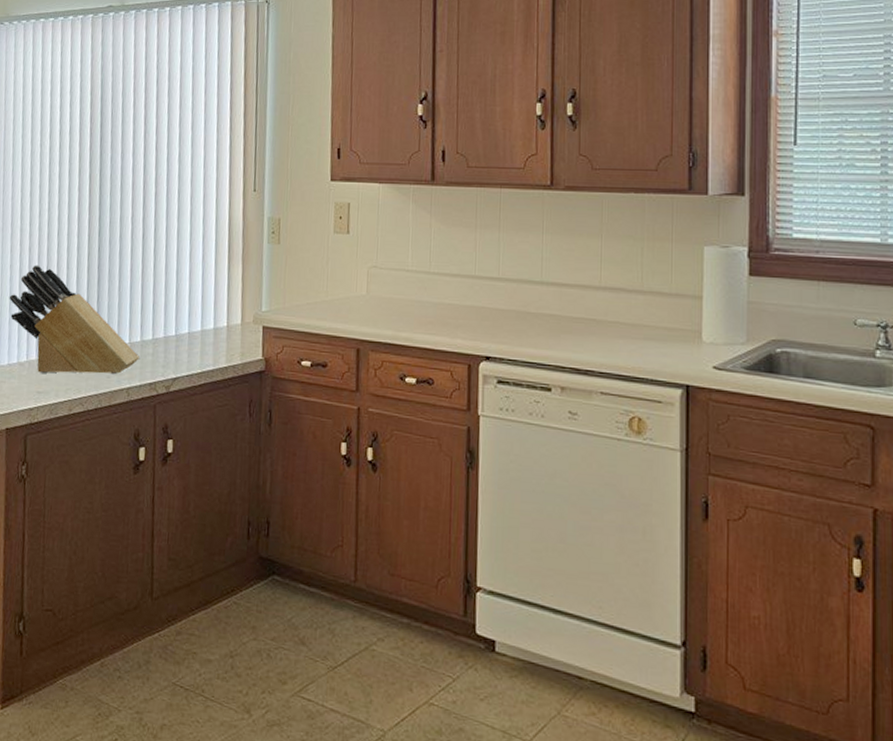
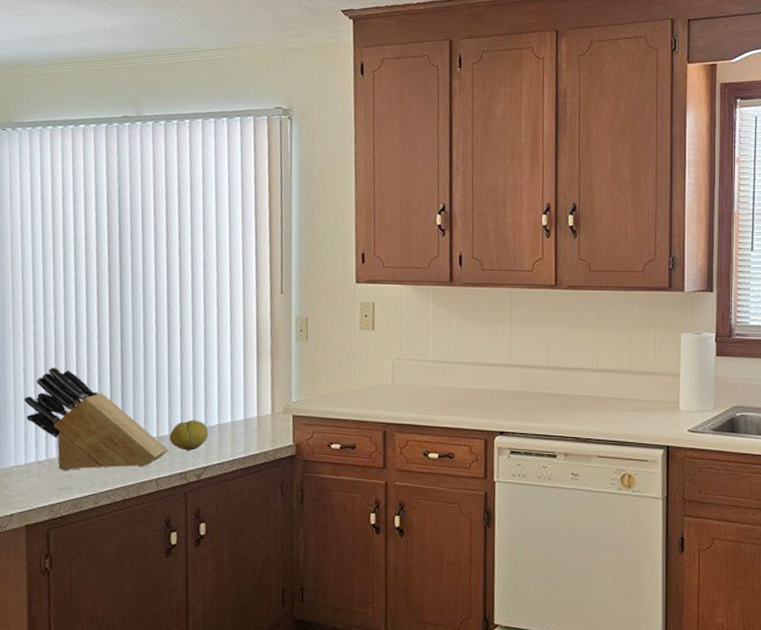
fruit: none [140,326,179,360] -> present [169,420,209,451]

